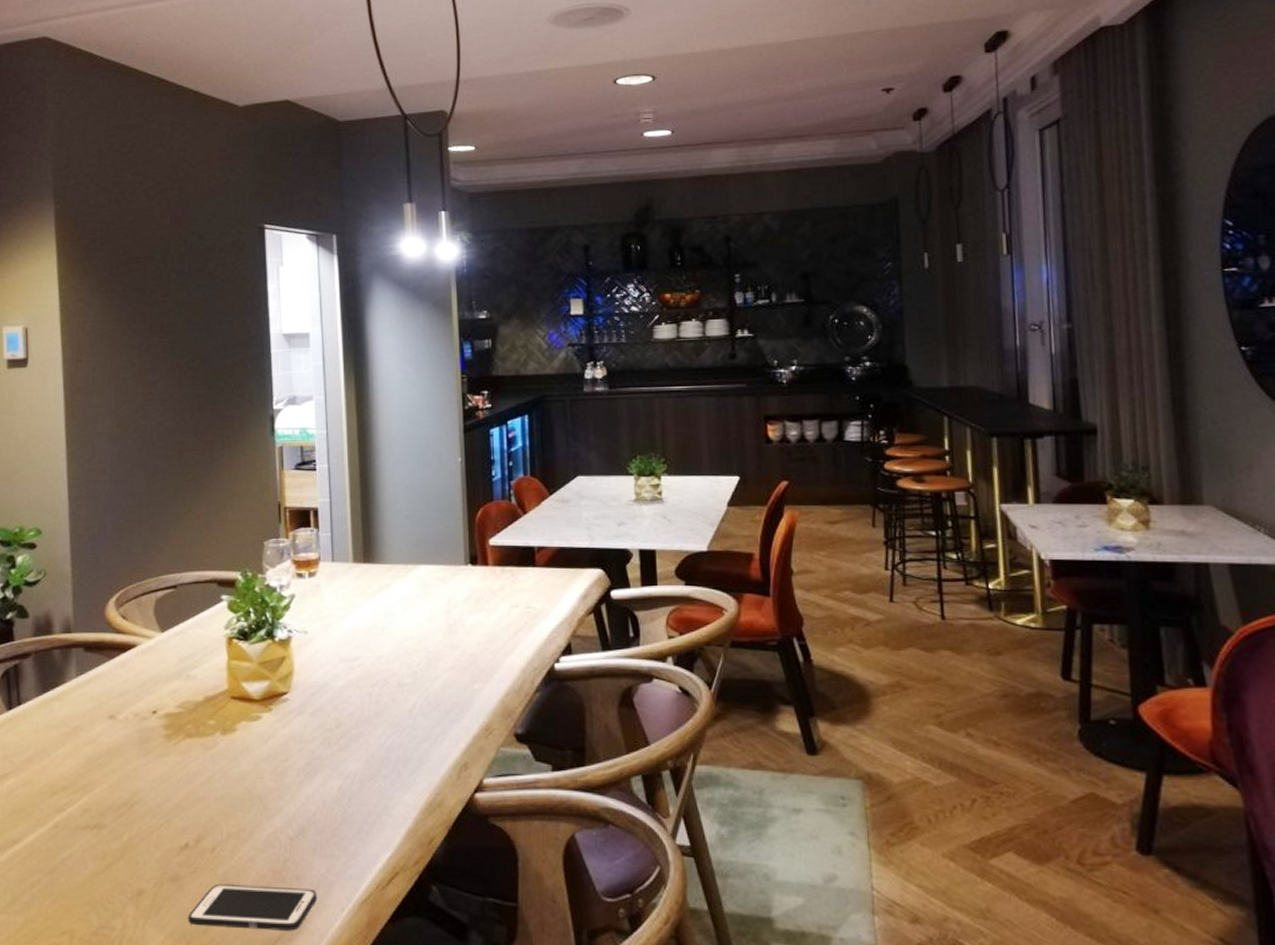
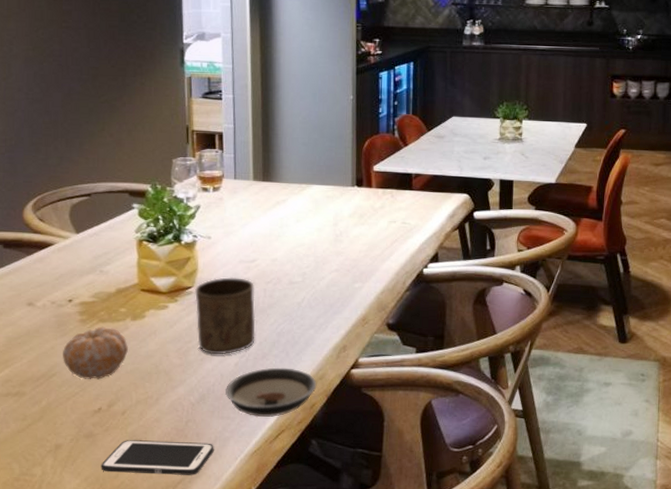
fruit: none [146,742,218,808] -> present [63,326,128,380]
cup: none [290,680,361,776] -> present [194,277,256,355]
saucer: none [329,791,435,856] -> present [226,367,317,418]

